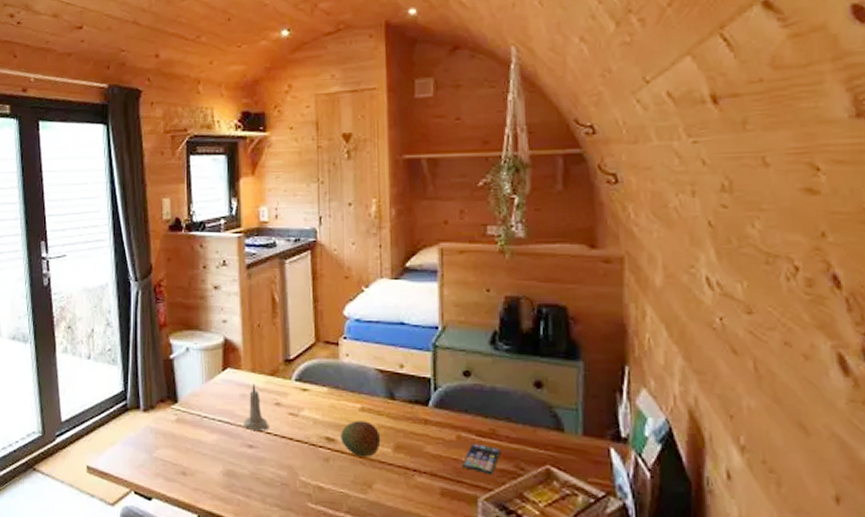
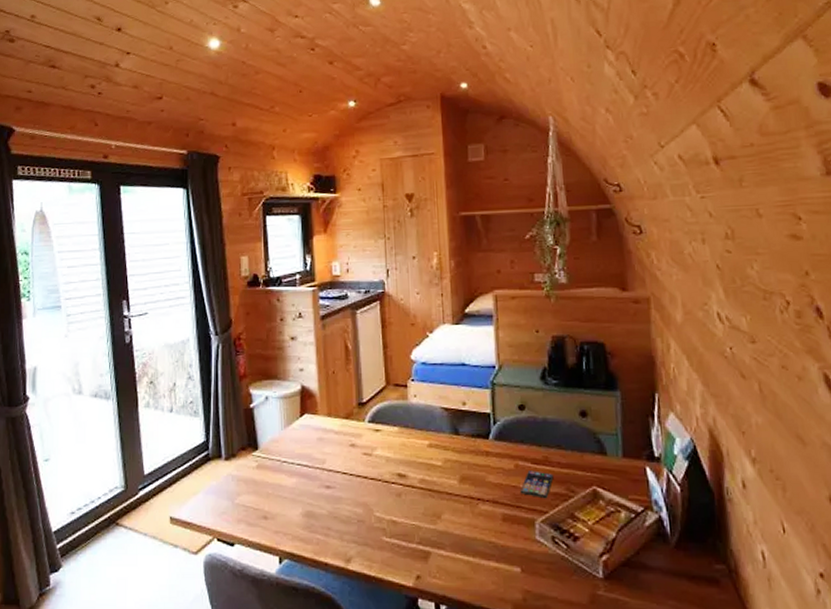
candle: present [243,383,270,431] -> none [321,427,346,471]
fruit: present [340,420,381,457] -> none [411,456,448,490]

